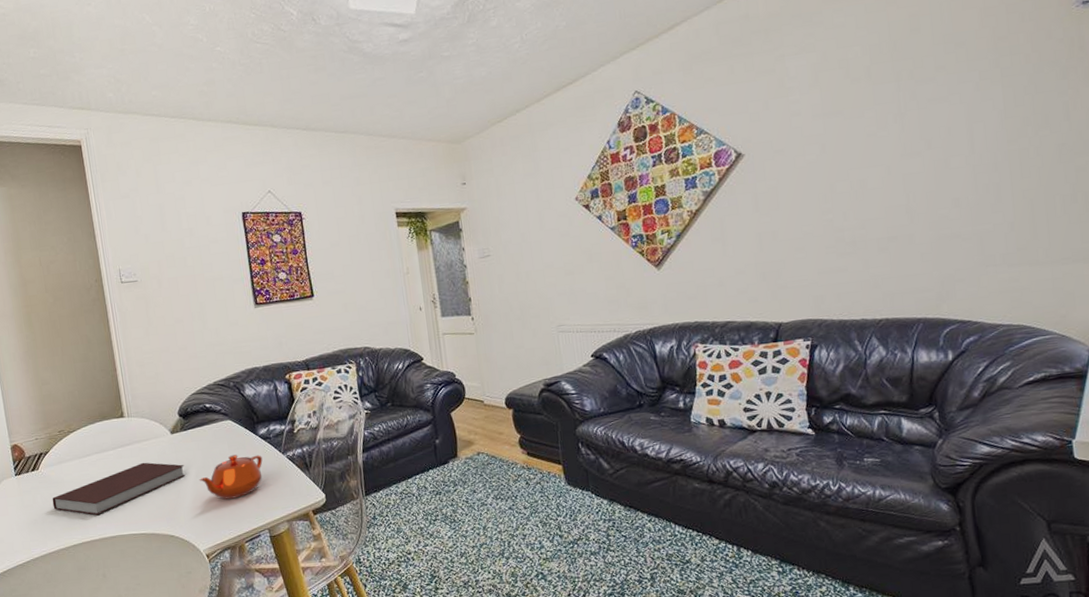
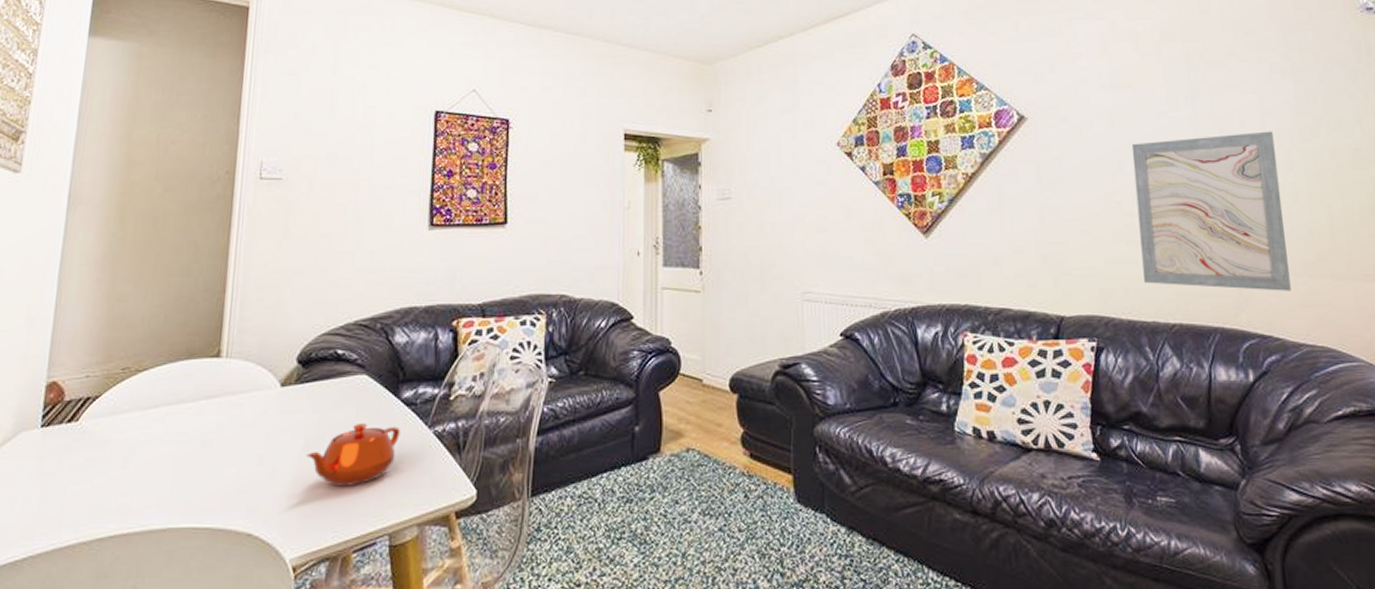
notebook: present [52,462,186,516] -> none [84,423,290,496]
wall art: none [842,137,991,288] -> present [1131,131,1291,291]

